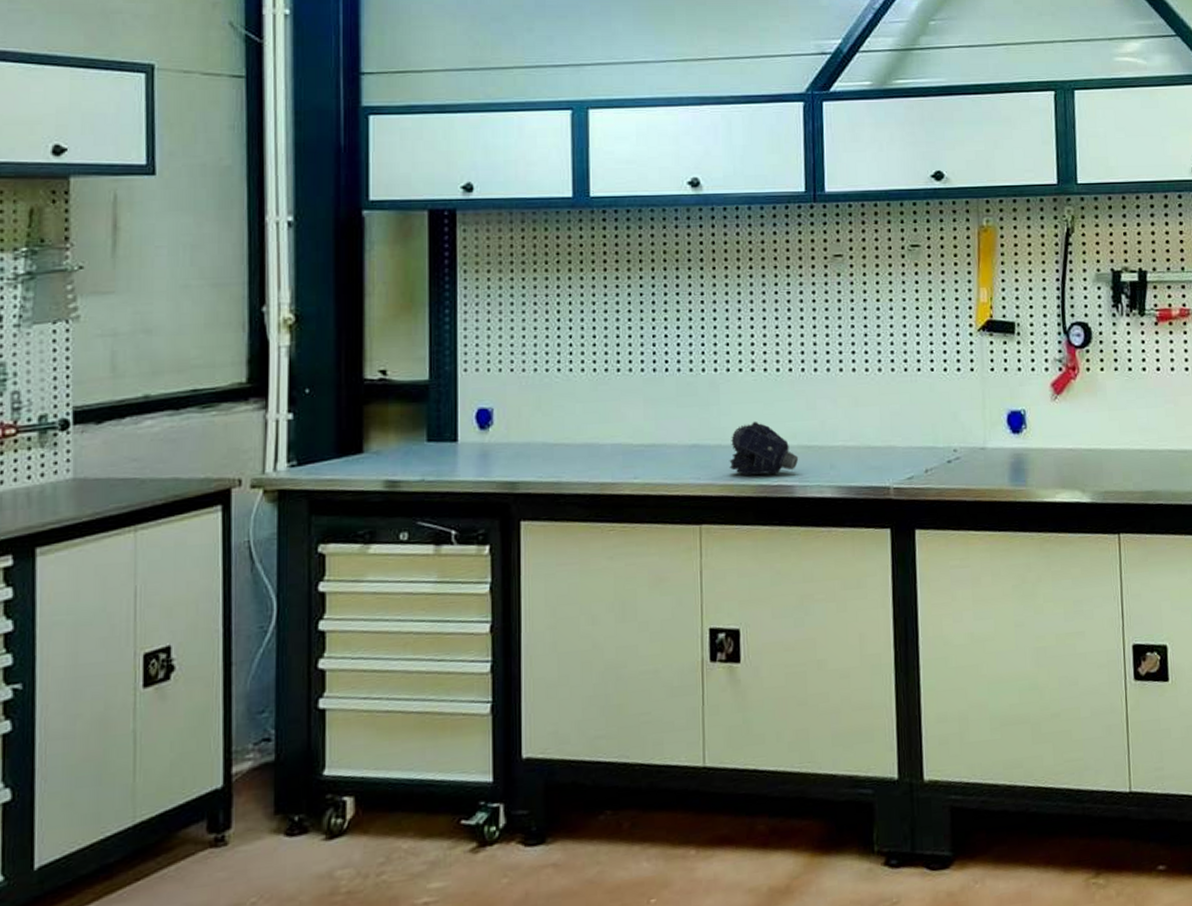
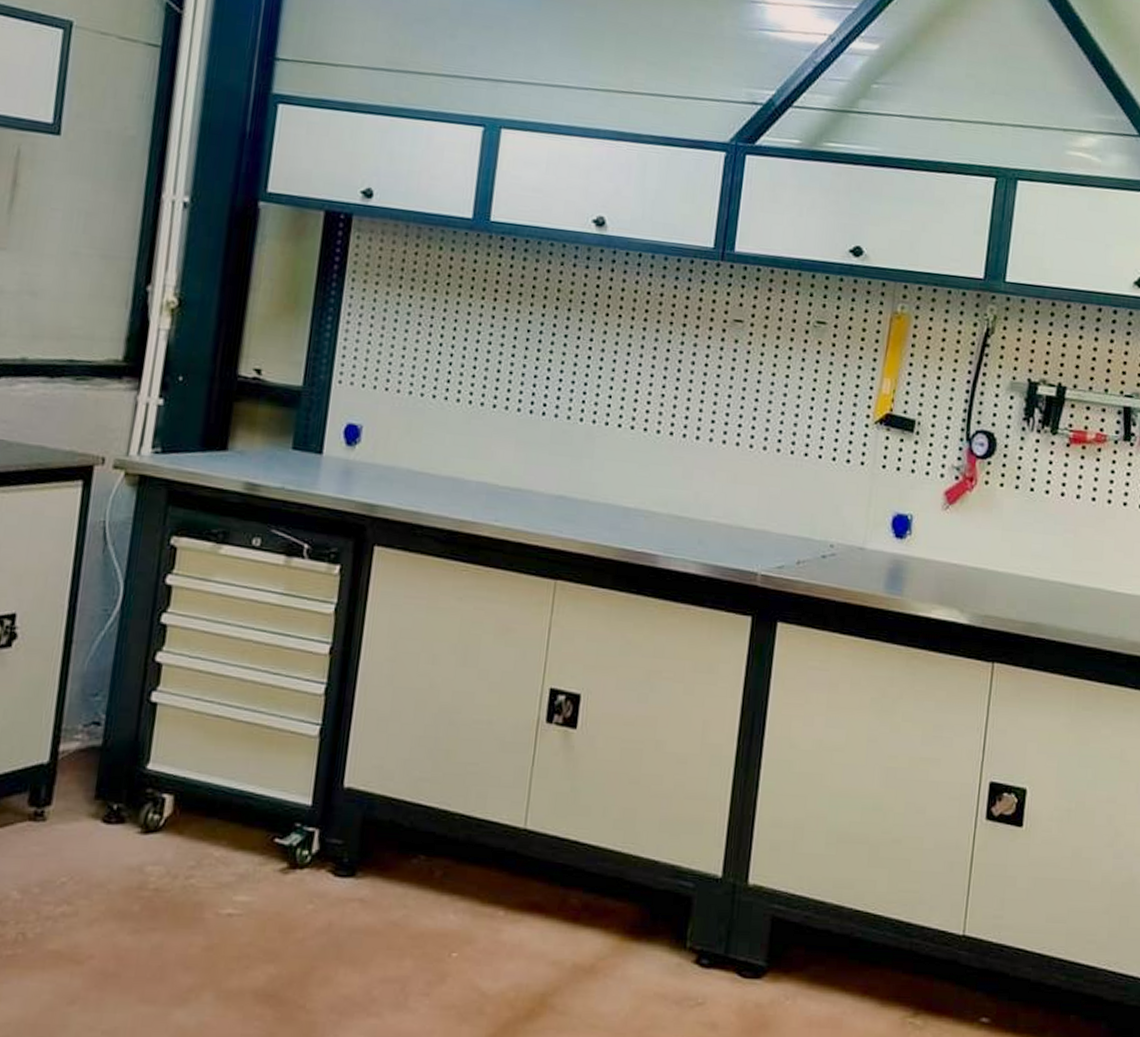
drill bit: present [729,421,799,475] -> none [594,481,667,540]

